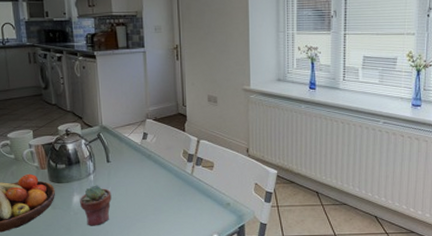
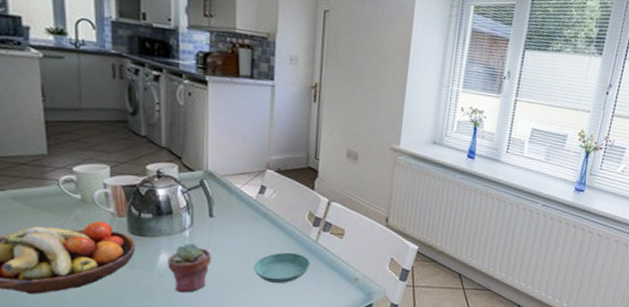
saucer: none [145,185,189,213] -> present [253,252,311,284]

